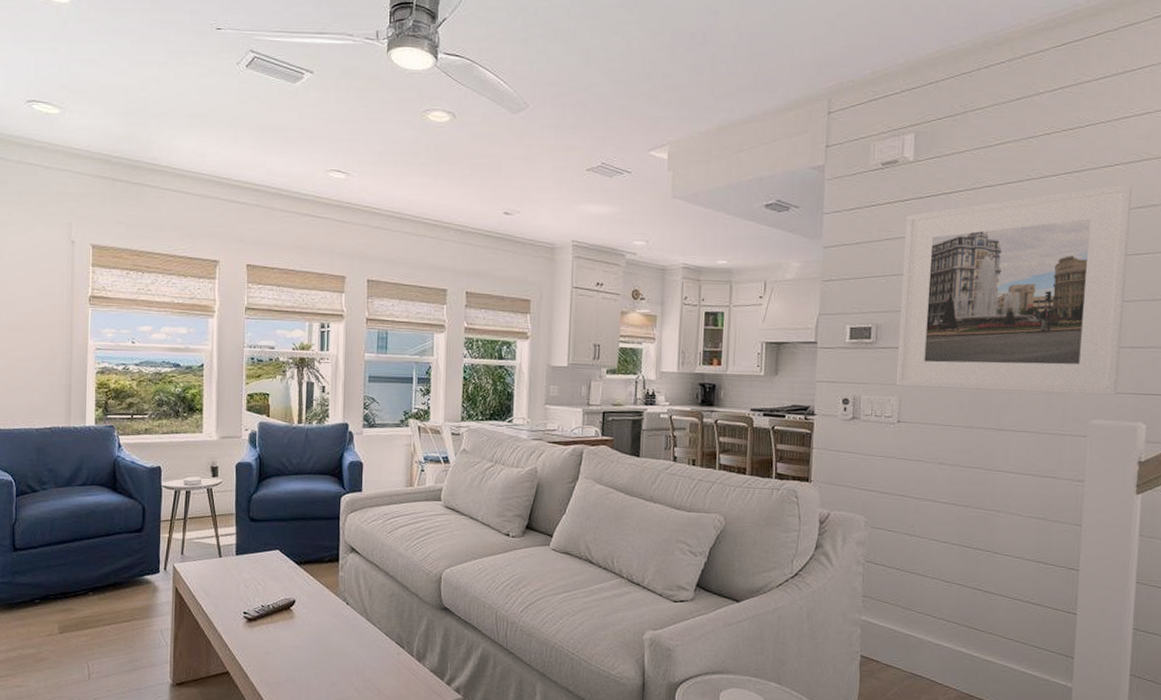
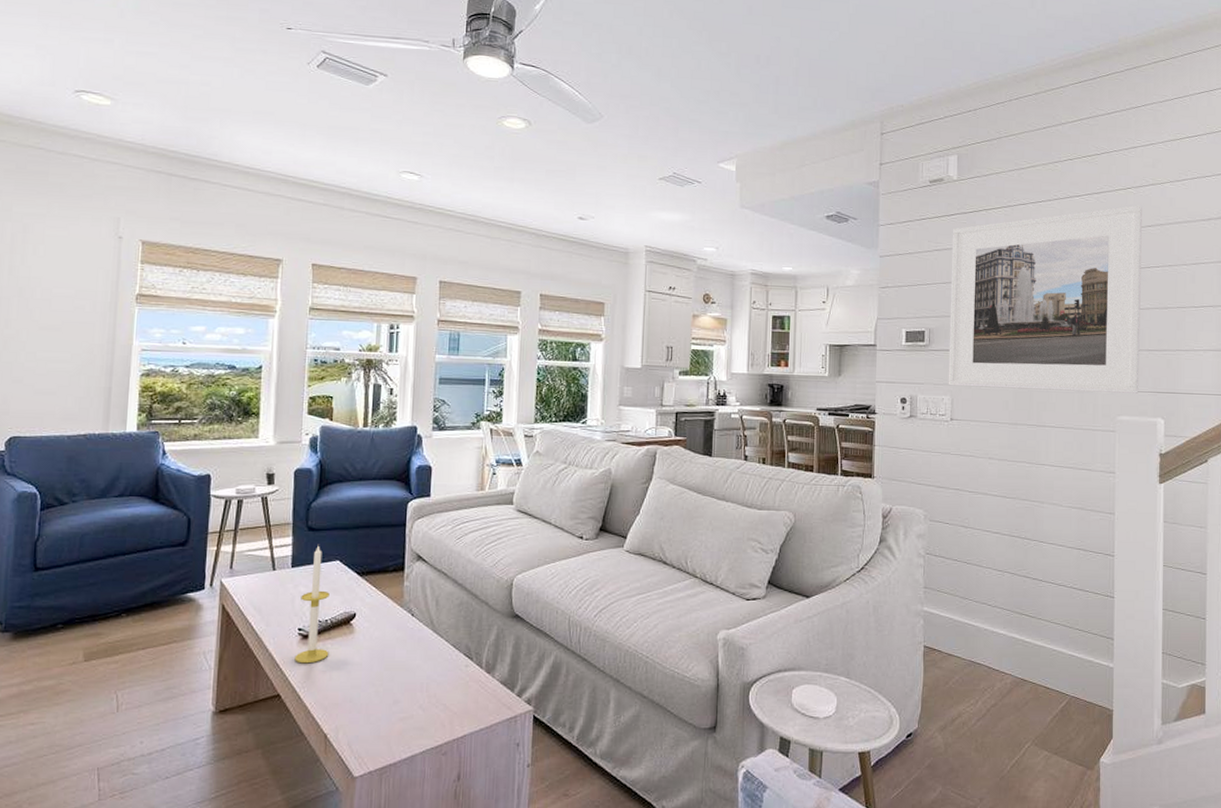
candle: none [241,535,272,645] -> present [294,545,330,664]

